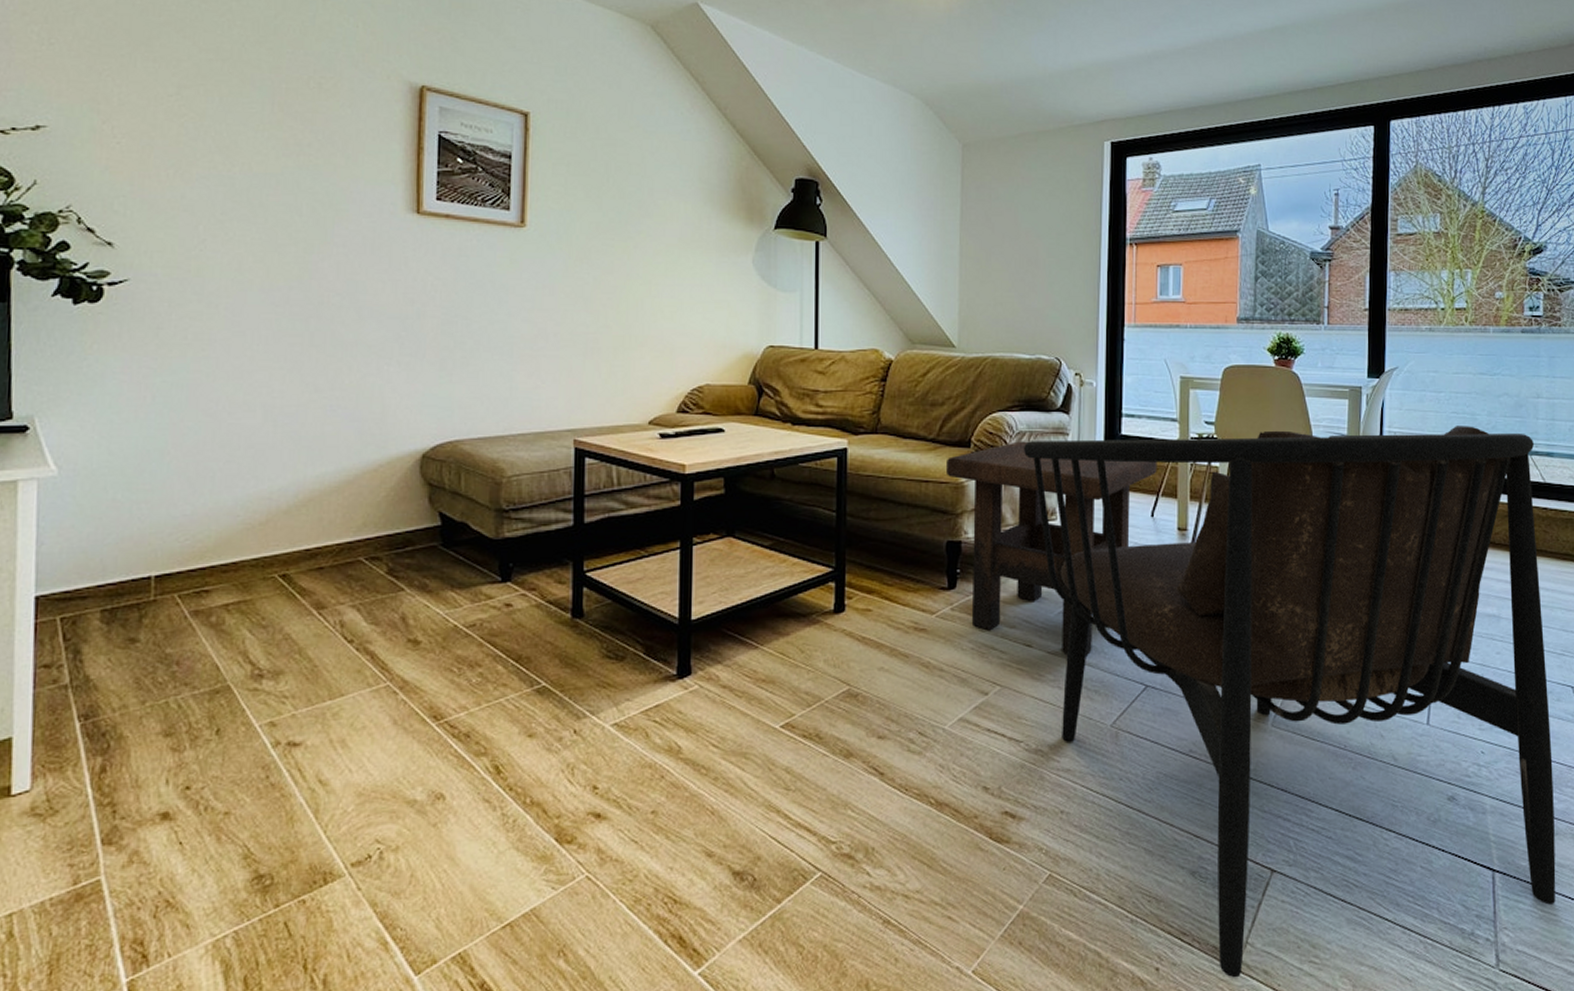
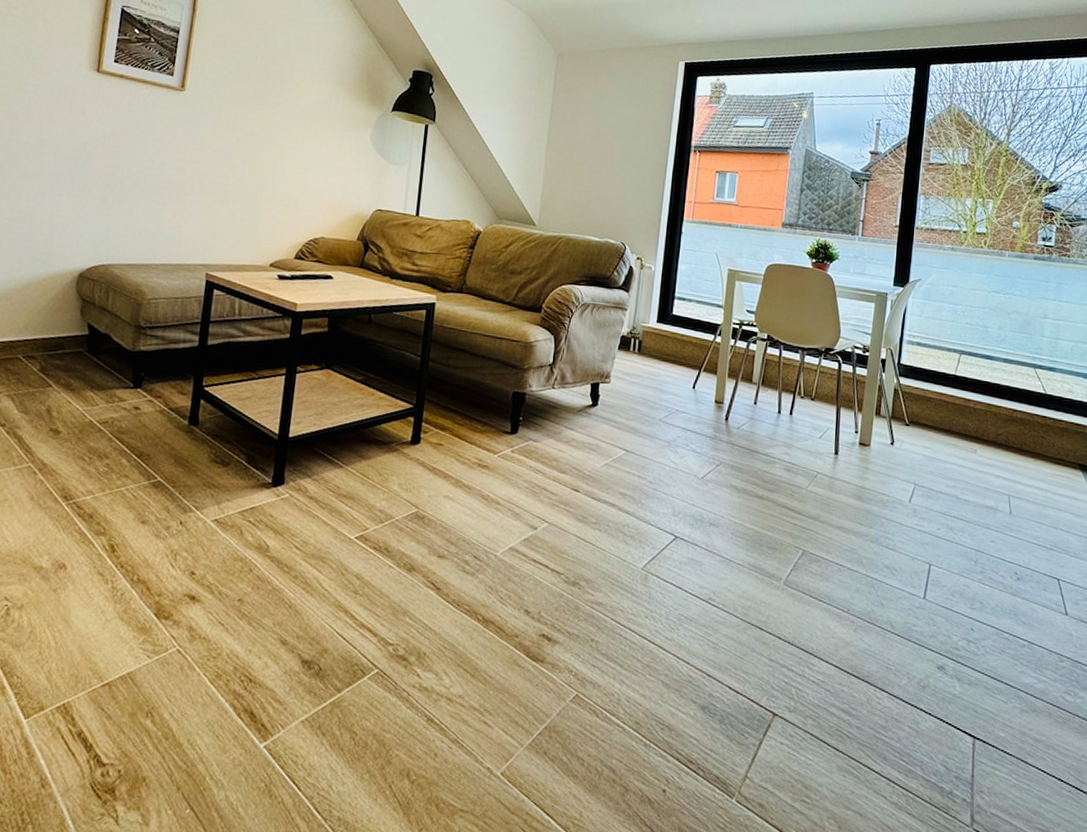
side table: present [945,441,1157,655] -> none [517,311,702,504]
armchair: present [1024,426,1556,978] -> none [587,312,1039,808]

